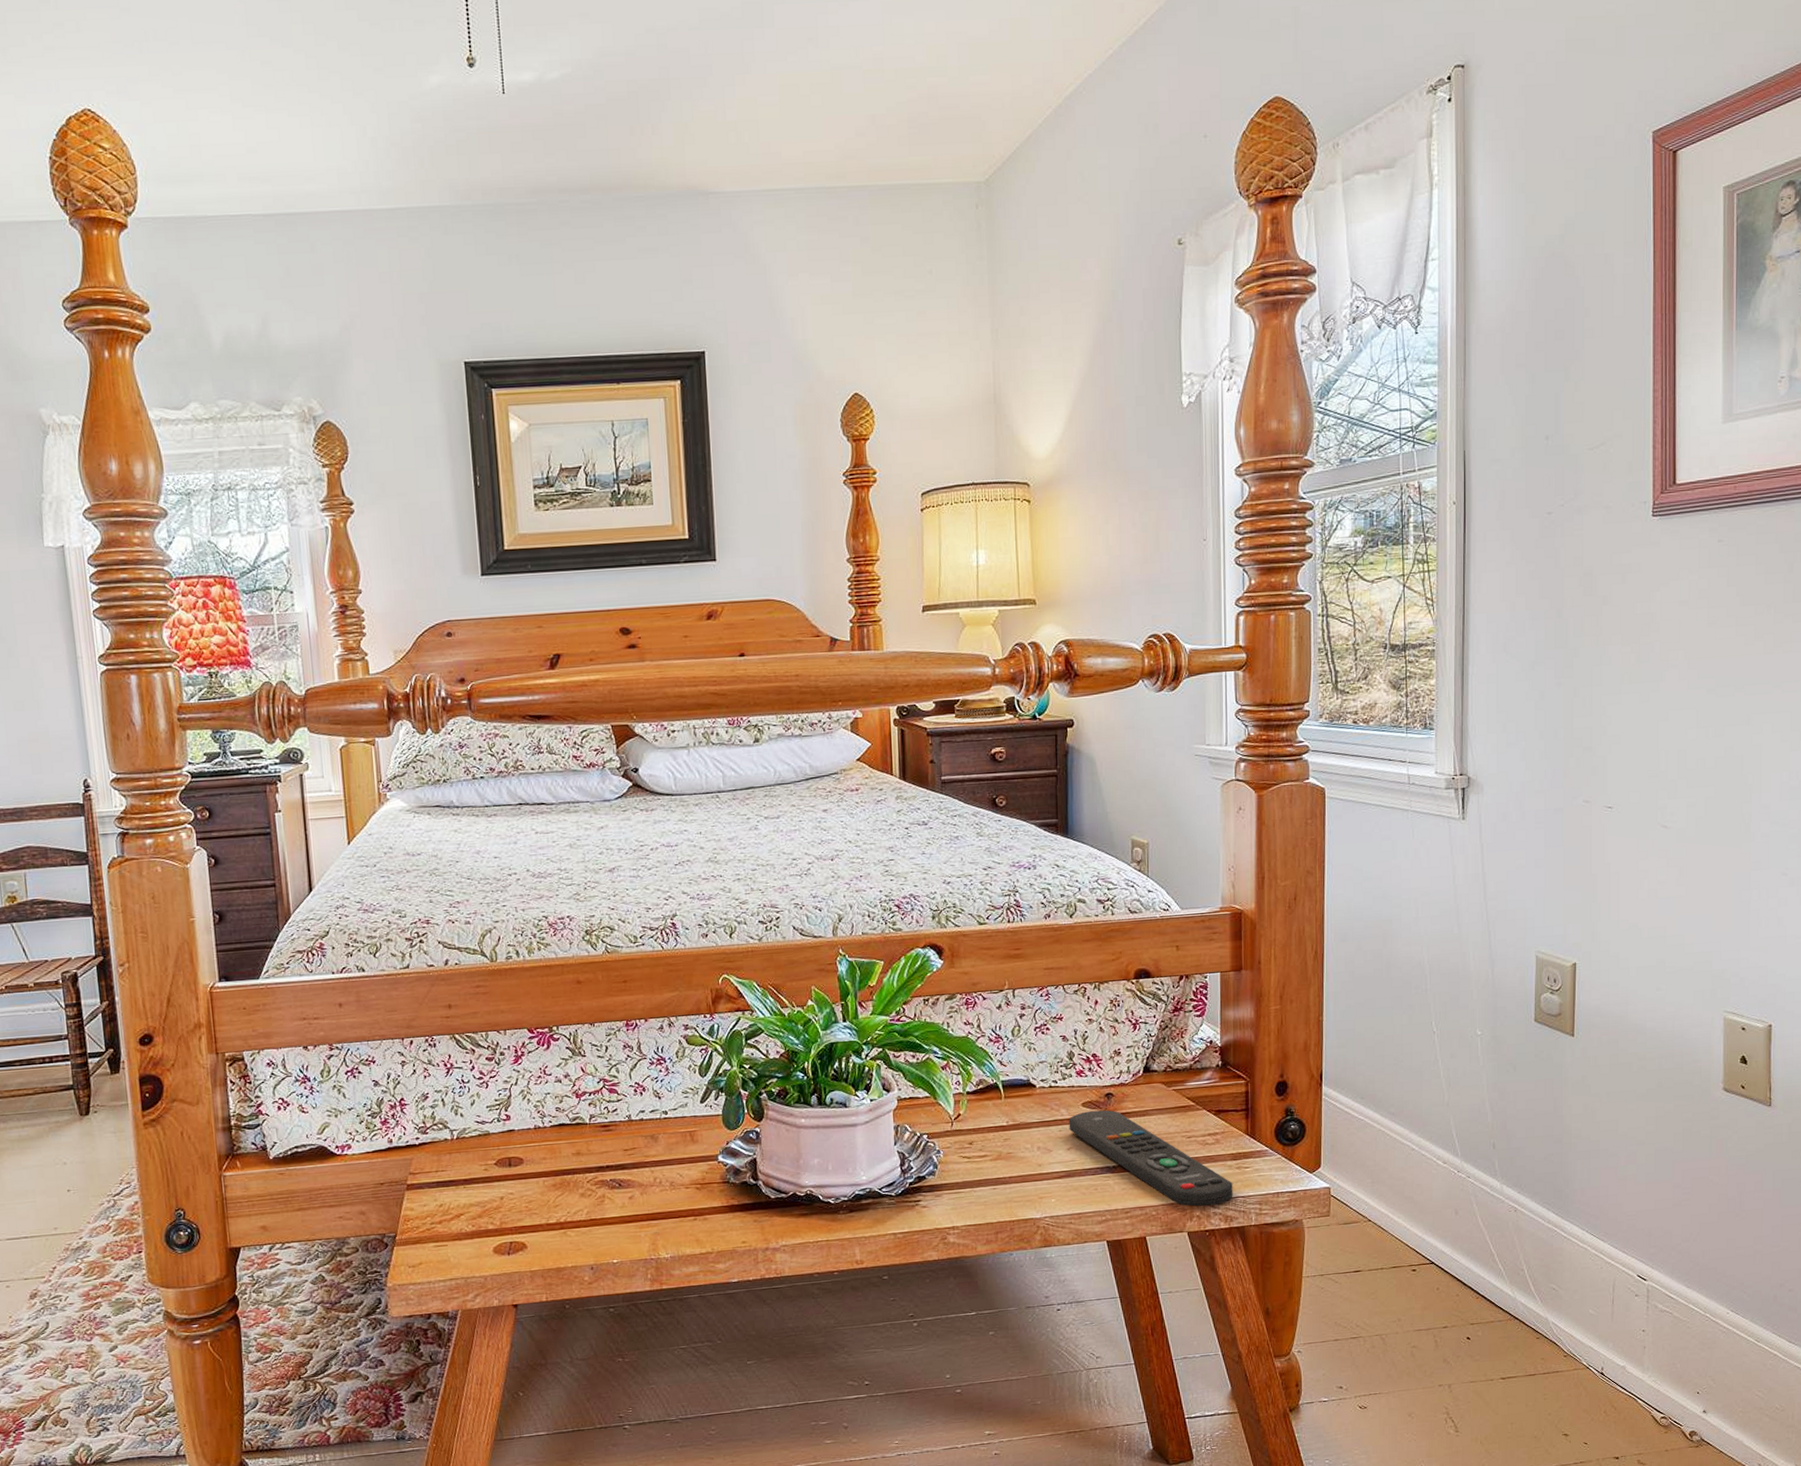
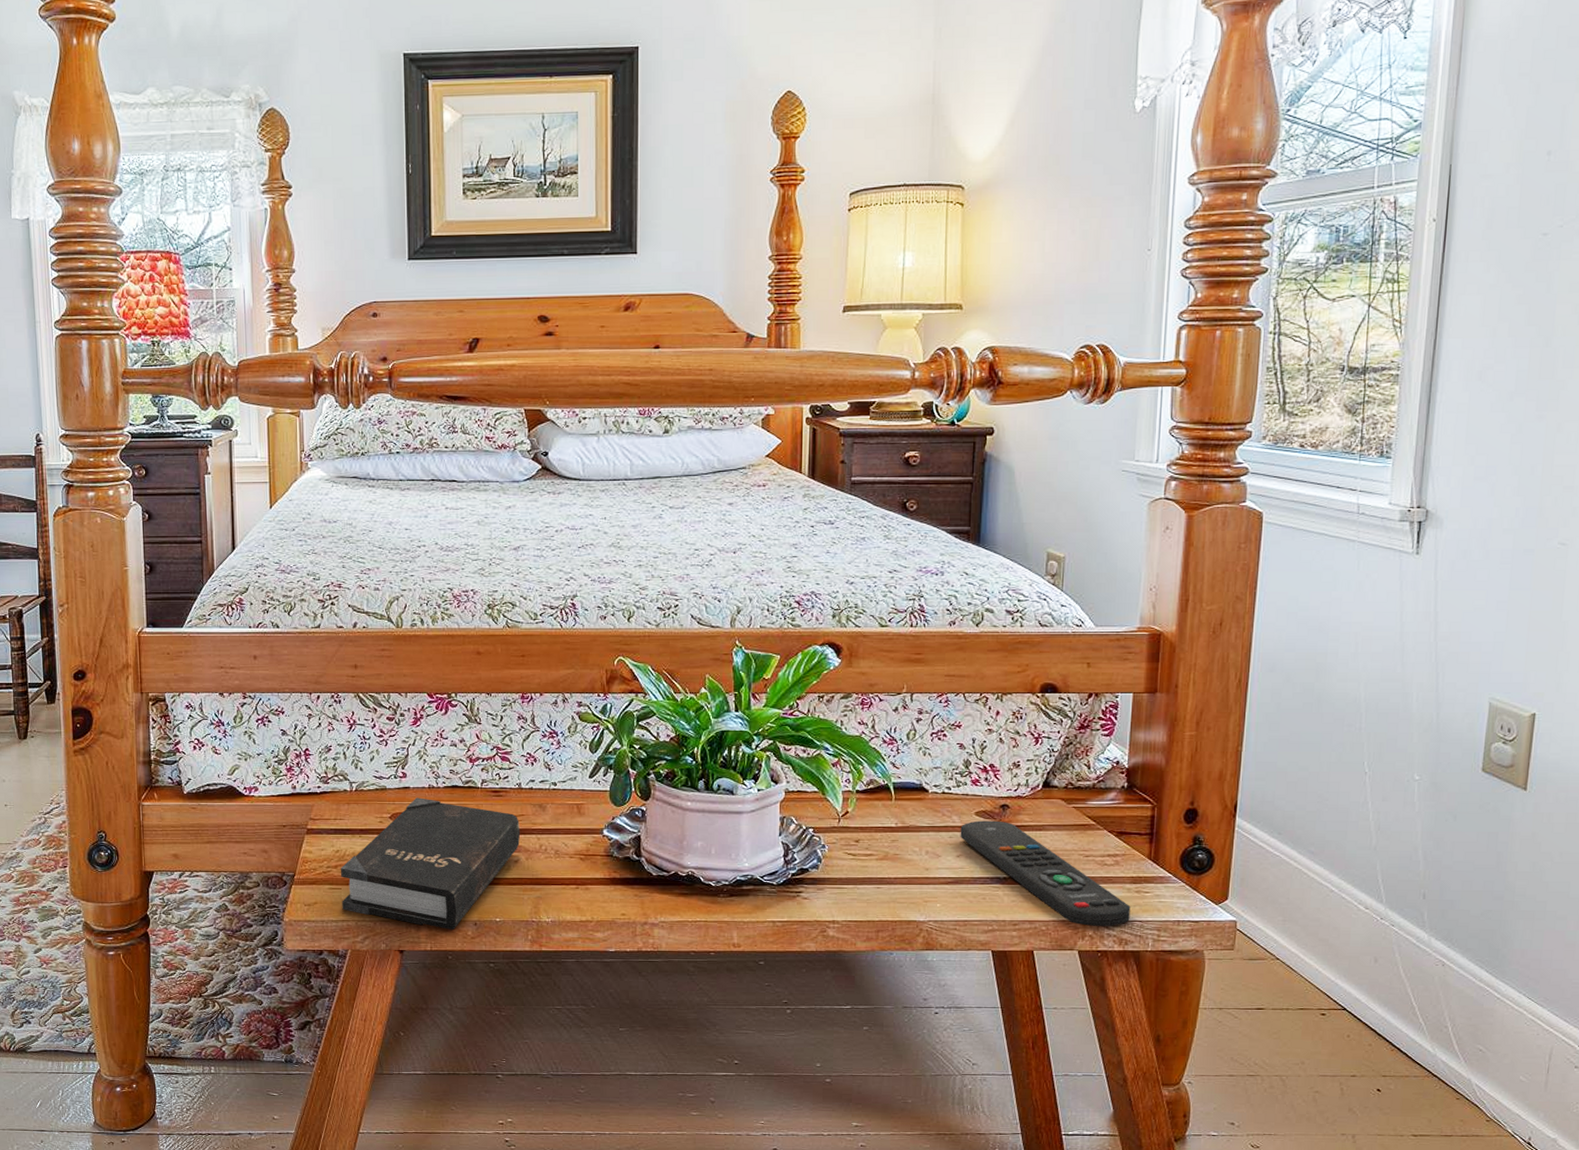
hardback book: none [445,1139,633,1278] -> present [340,797,520,931]

